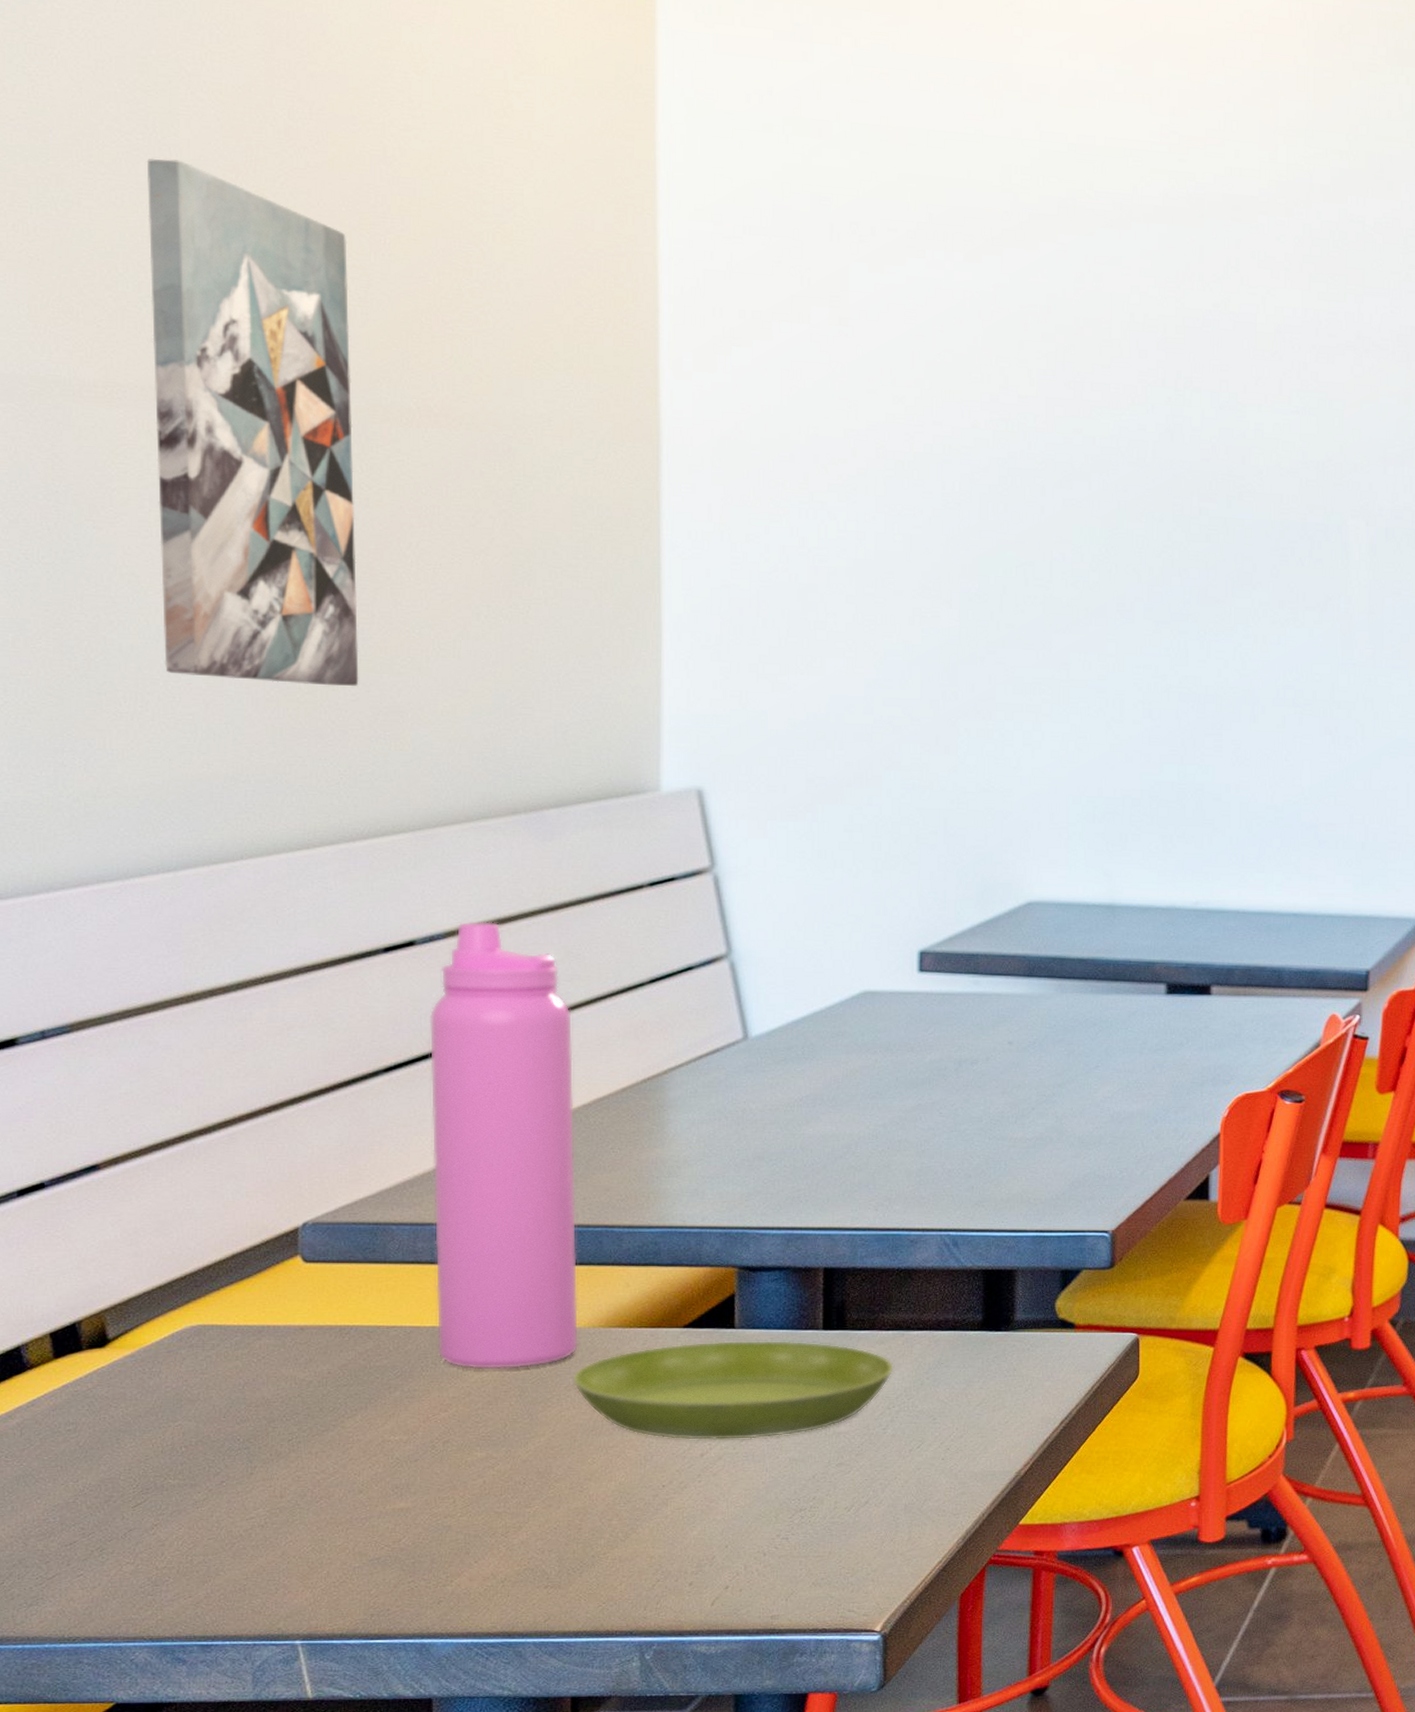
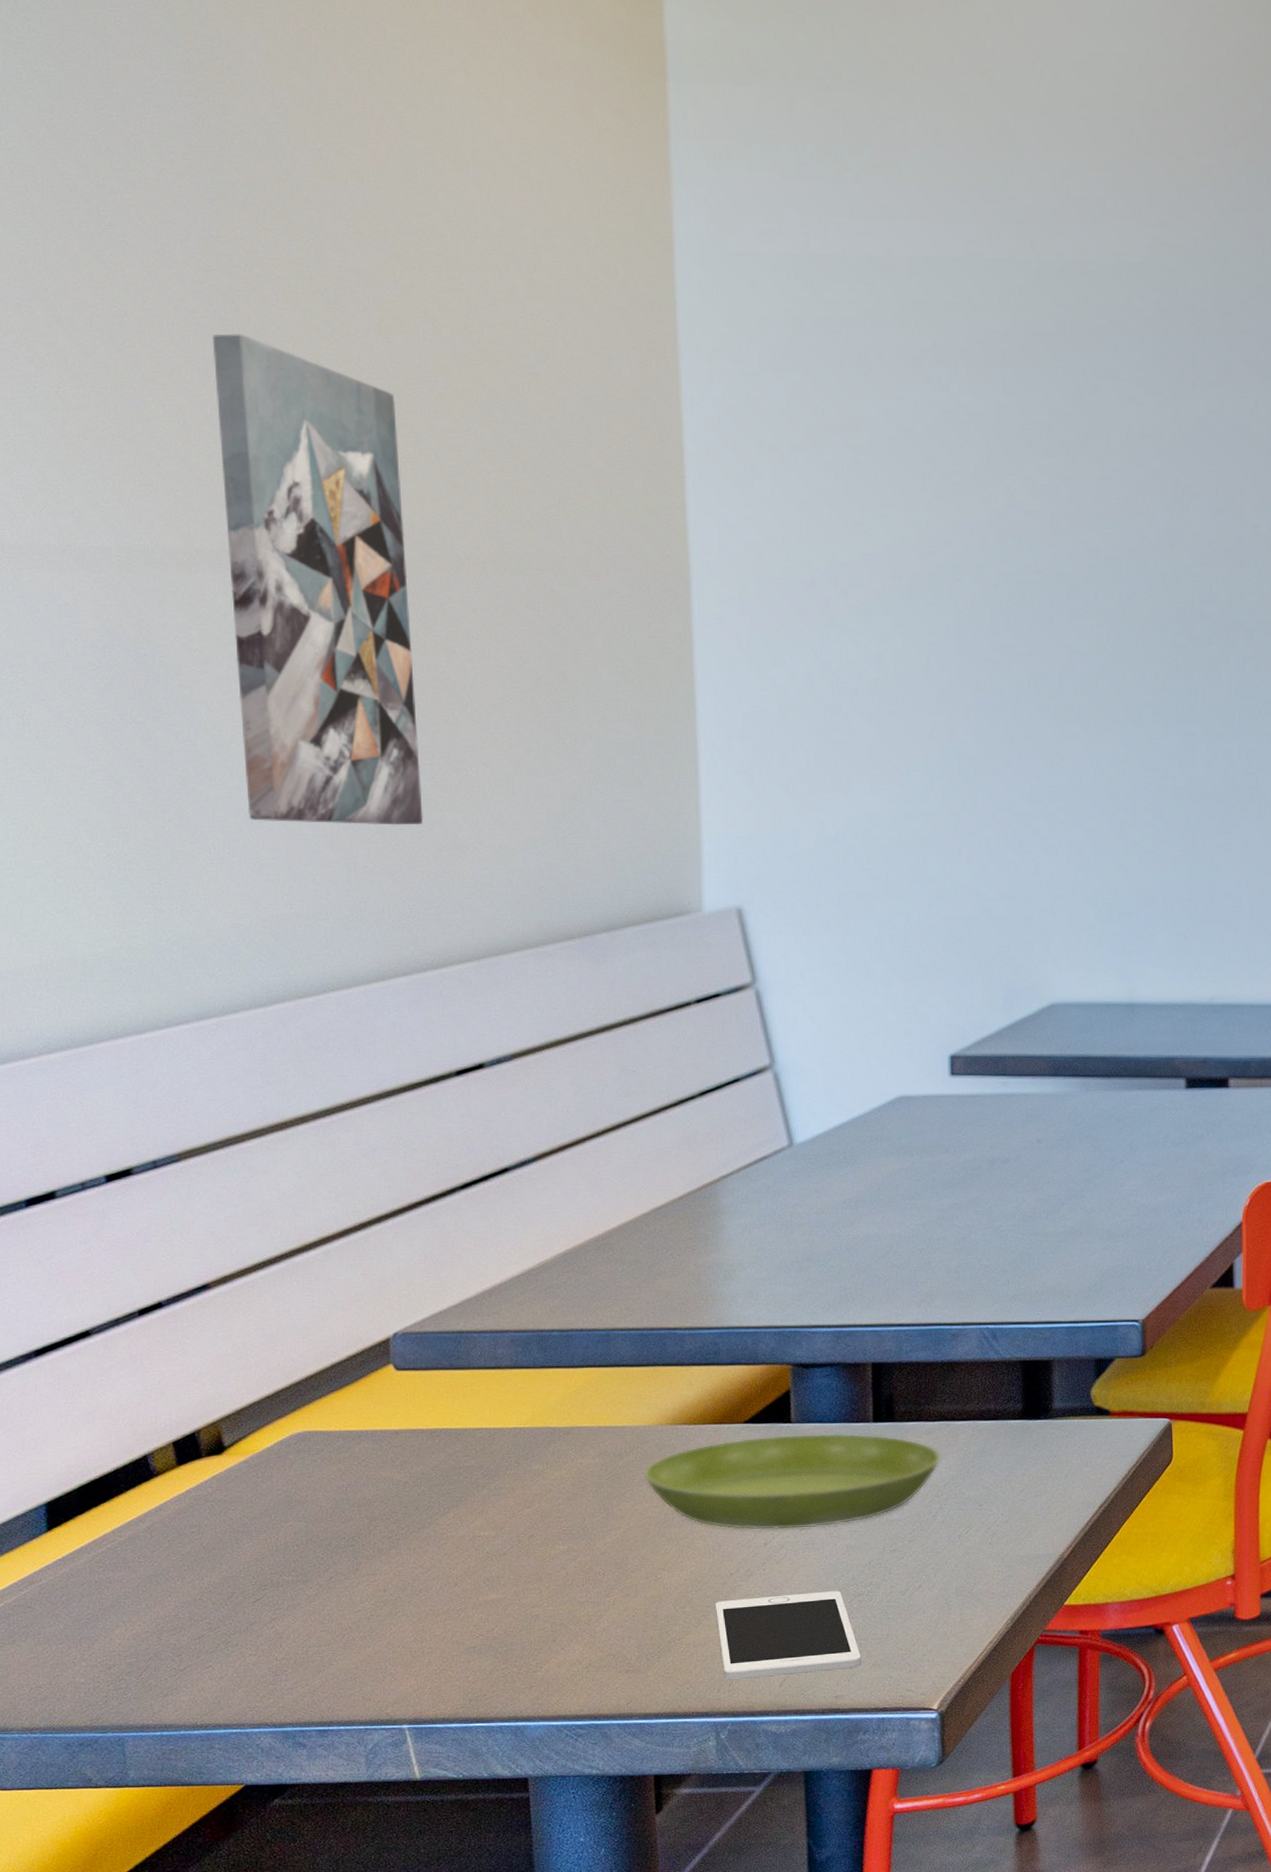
water bottle: present [429,921,579,1370] -> none [499,1043,649,1468]
cell phone: none [645,1505,800,1598] -> present [715,1591,861,1680]

